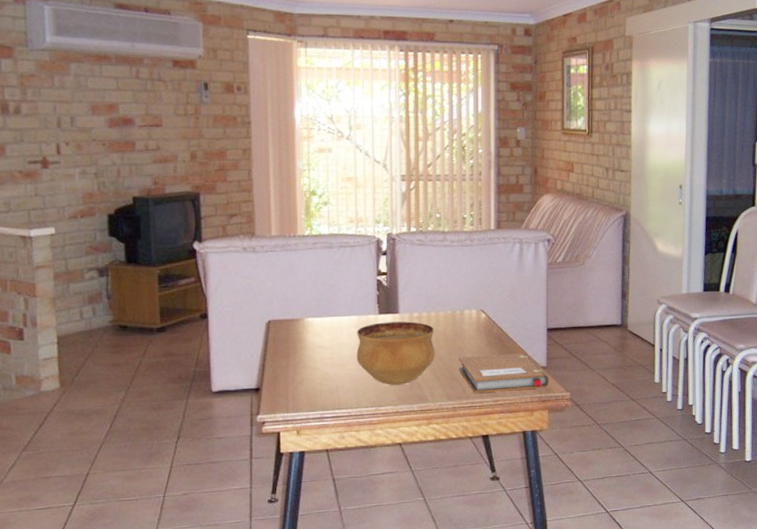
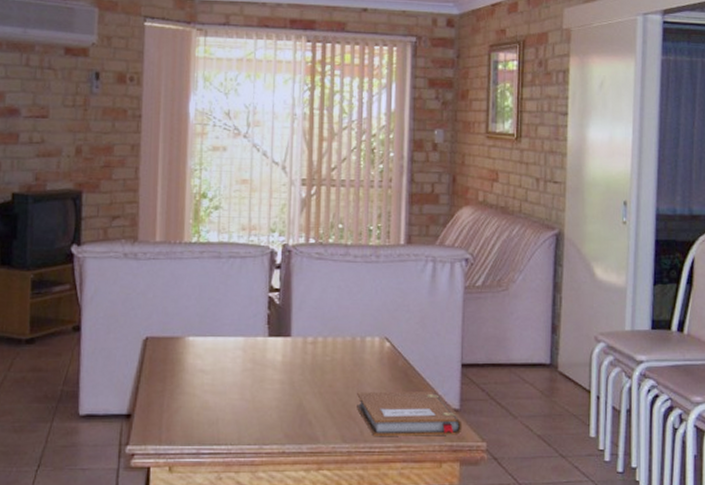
bowl: present [356,321,435,385] -> none [240,346,331,421]

